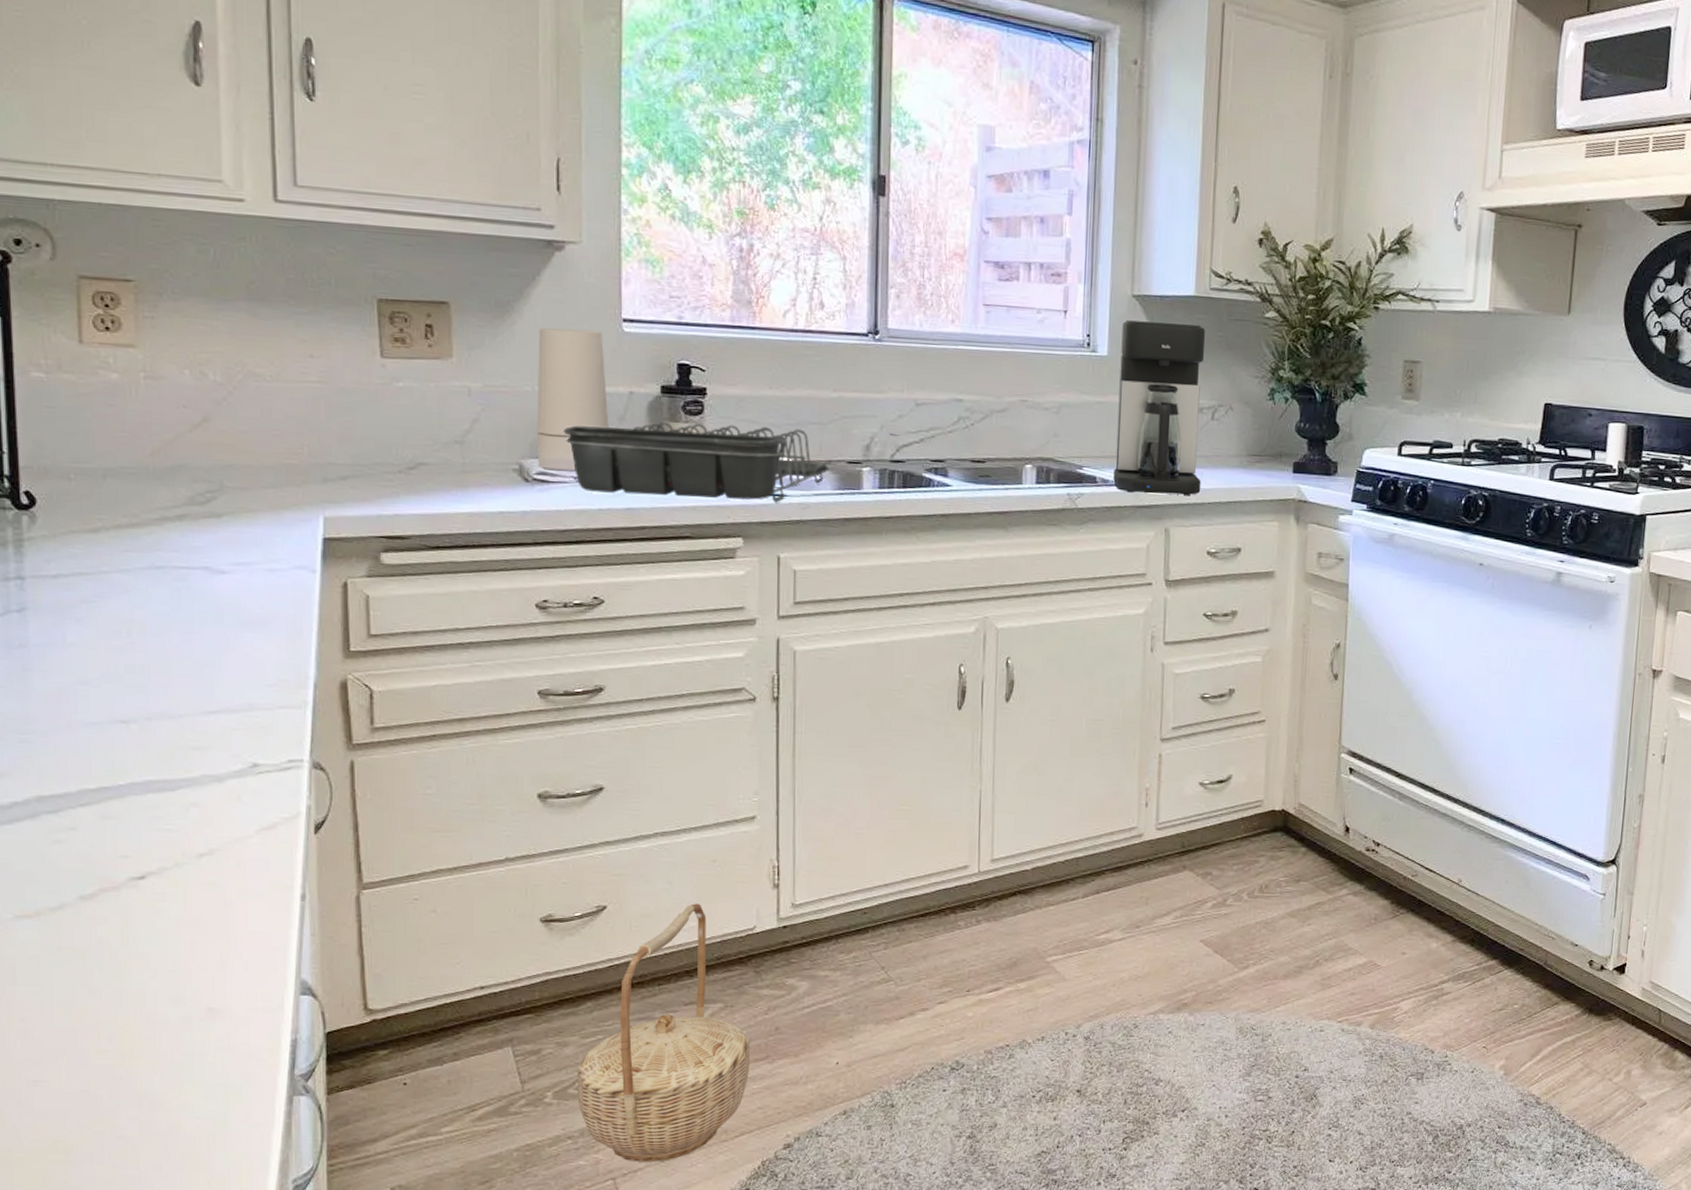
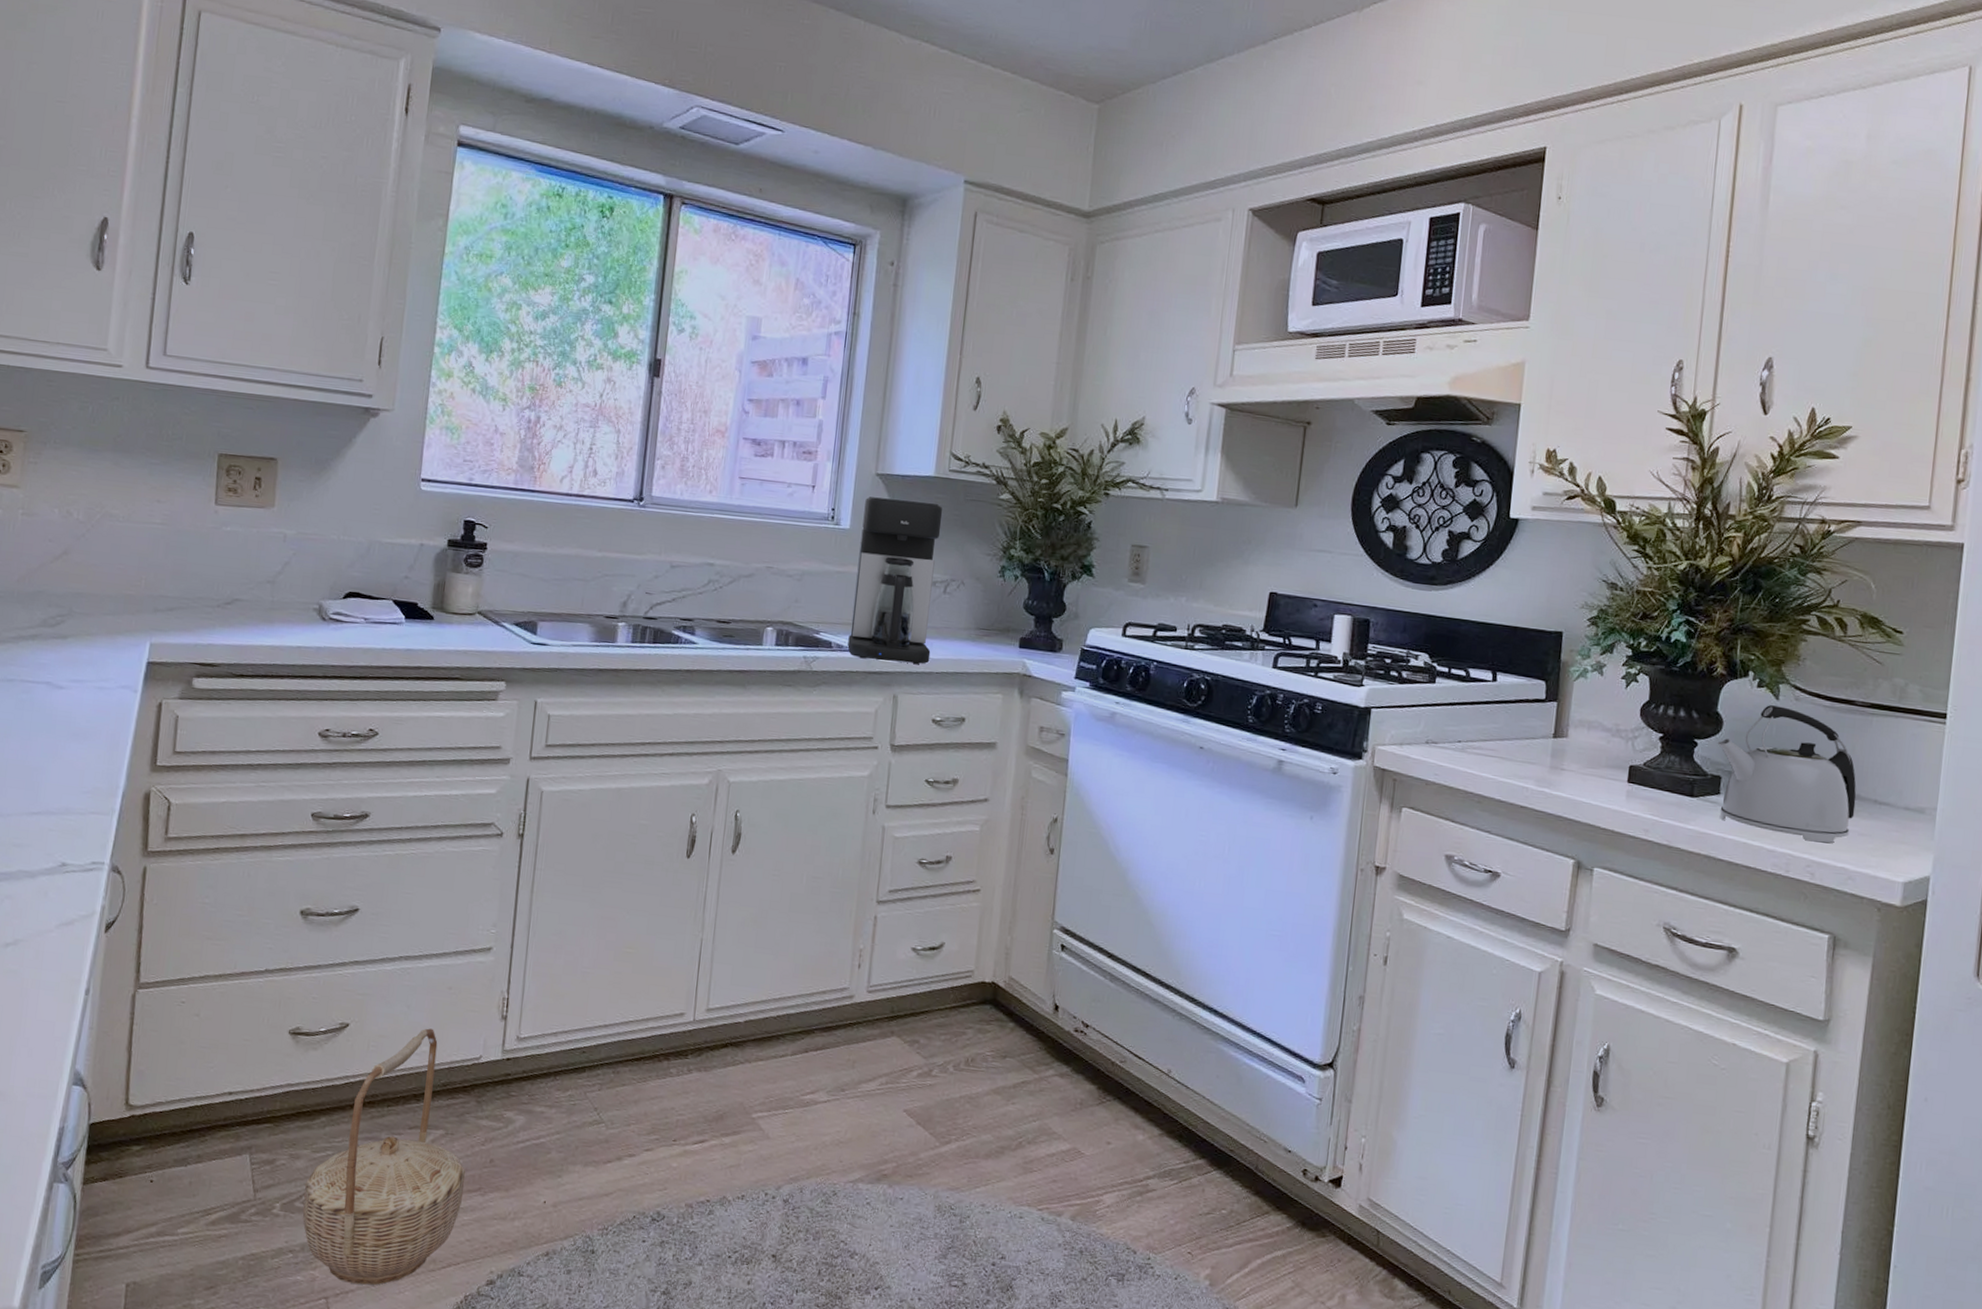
canister: present [537,328,609,471] -> none [335,484,403,612]
dish rack: present [563,422,831,503] -> none [360,572,591,651]

